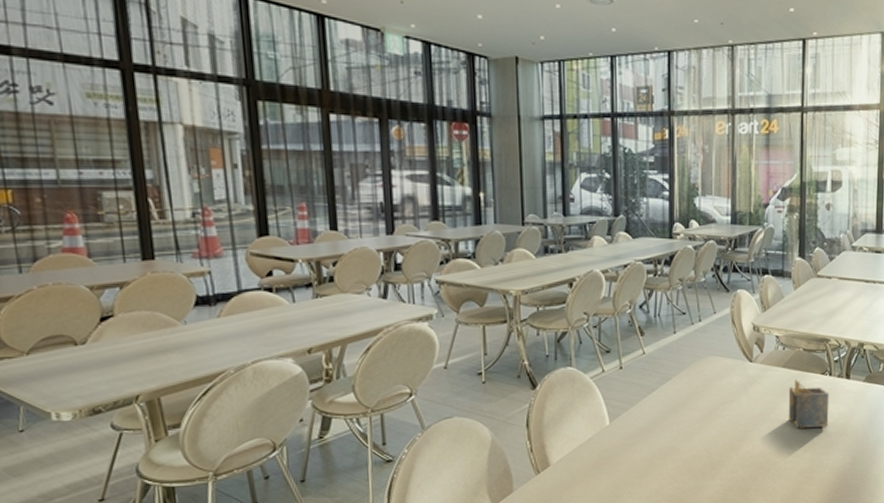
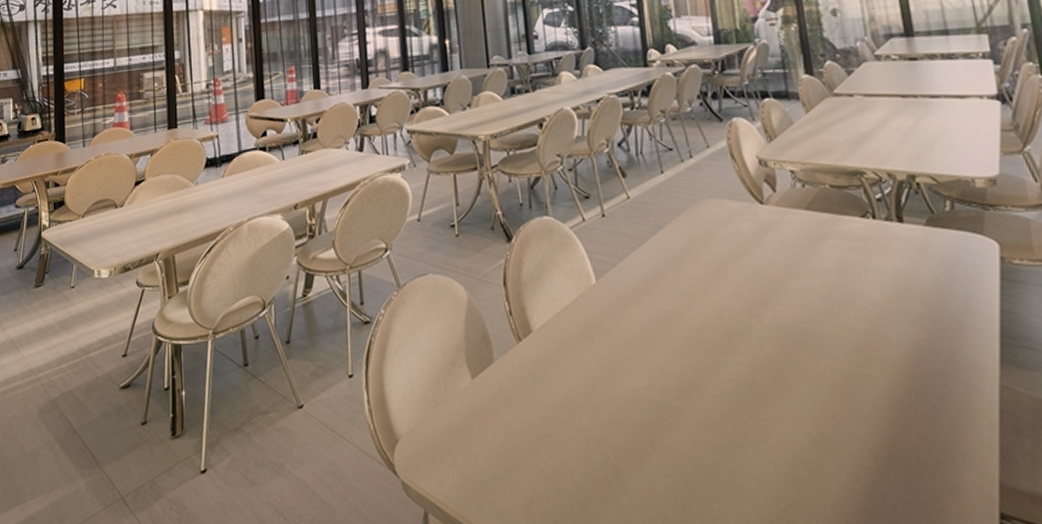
napkin holder: present [788,379,830,428] -> none [818,225,884,289]

